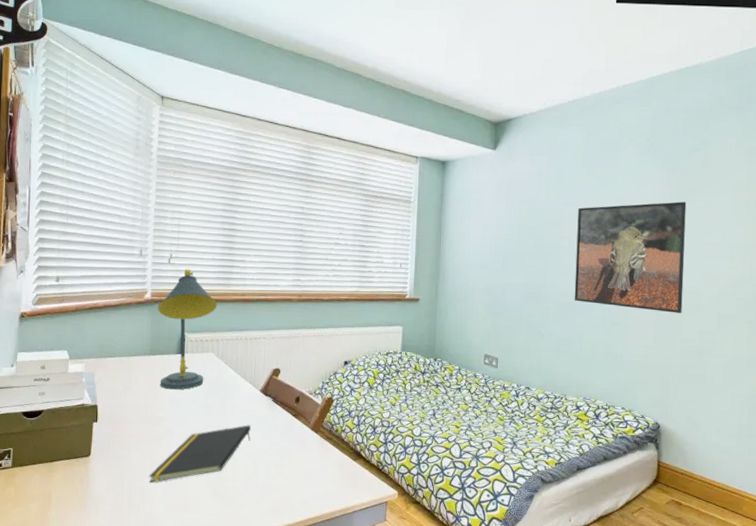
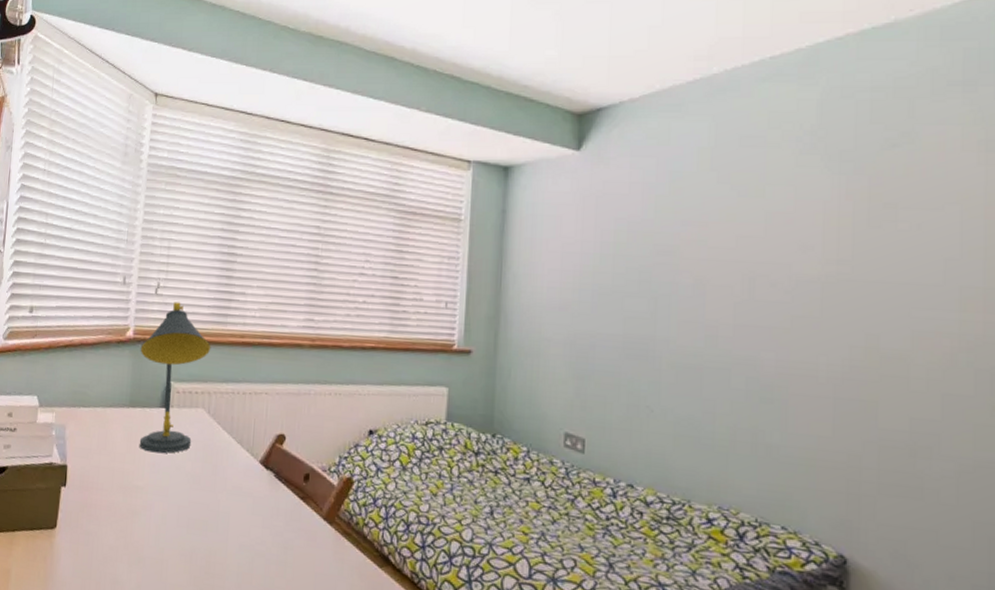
notepad: present [149,425,251,482] -> none [121,505,247,570]
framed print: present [574,201,687,313] -> none [700,221,881,389]

